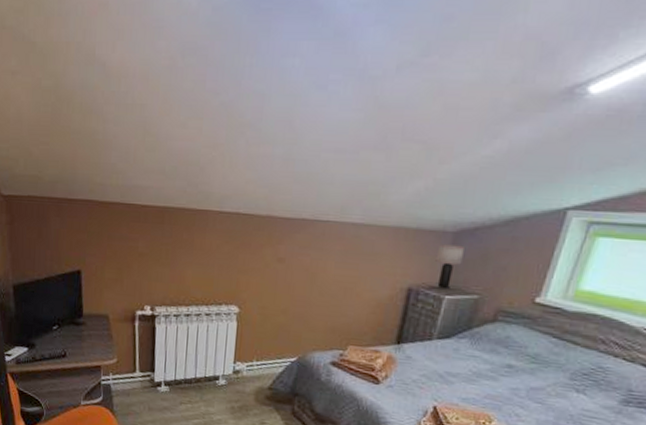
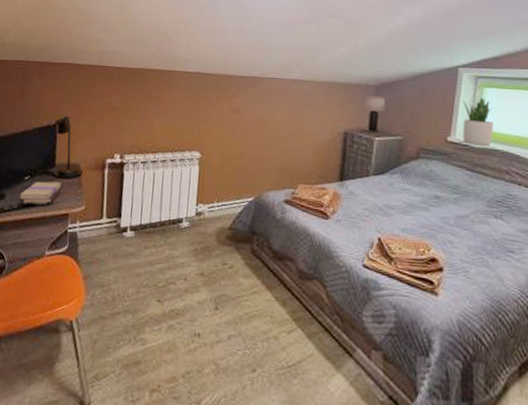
books: none [49,331,93,356] -> present [19,181,64,206]
desk lamp: none [75,262,113,331] -> present [51,116,84,179]
planter: none [554,249,601,311] -> present [462,97,494,147]

